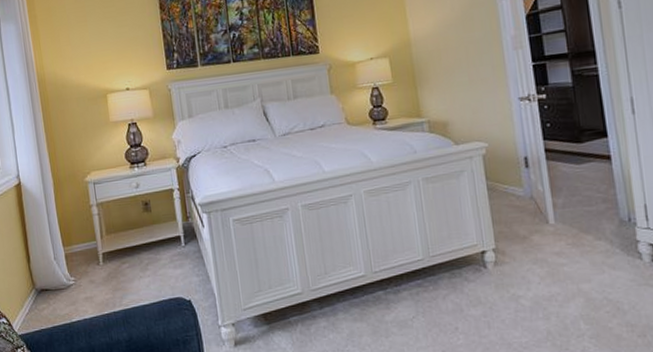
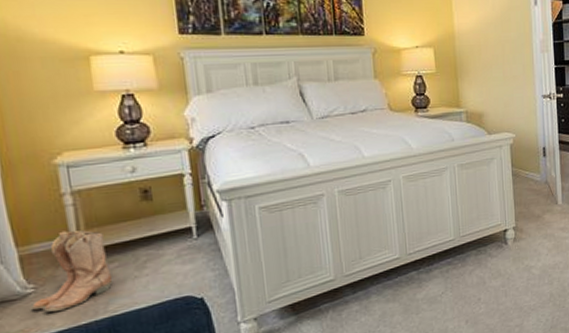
boots: none [72,235,125,302] -> present [30,230,112,313]

